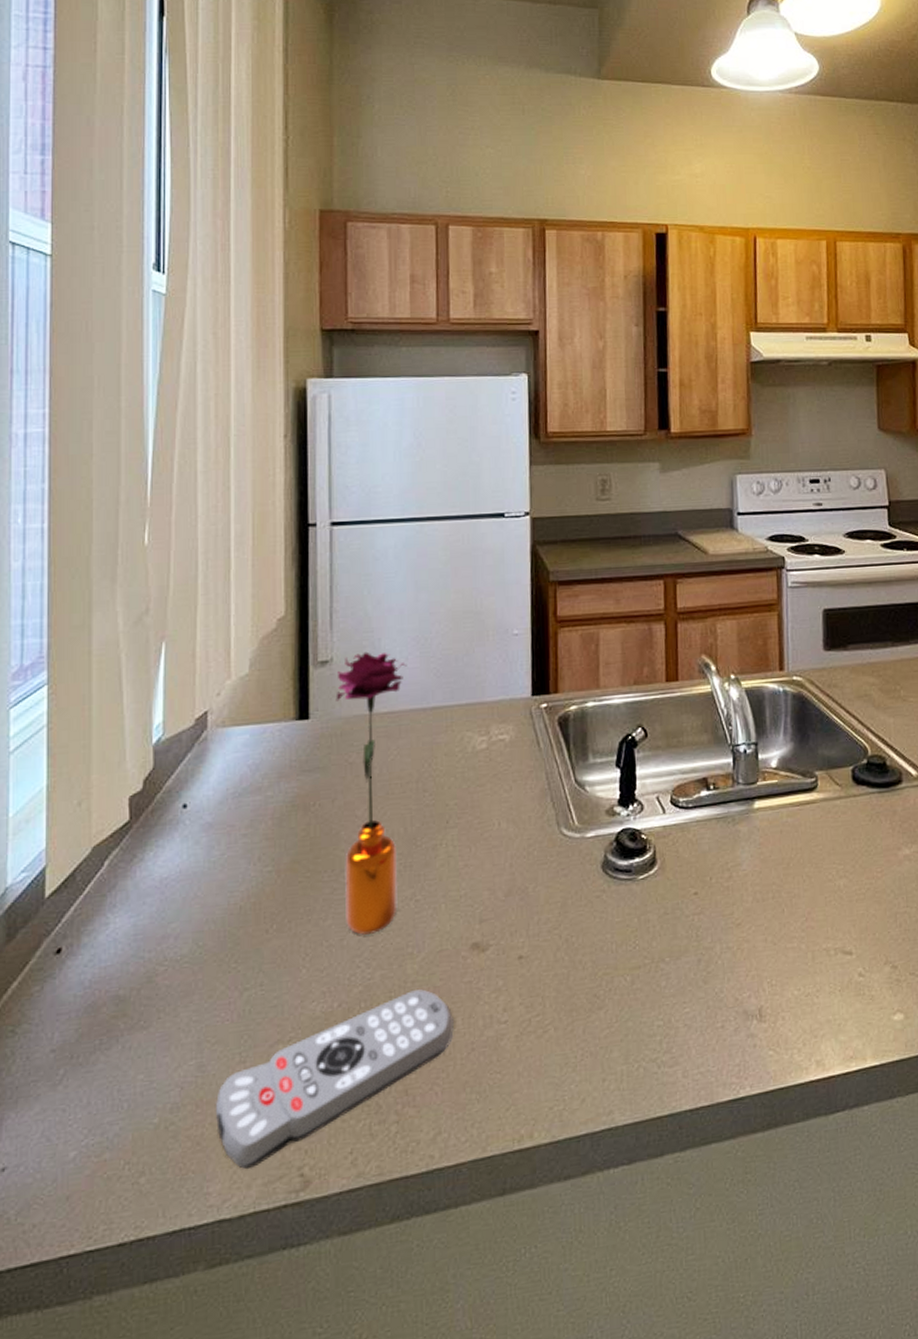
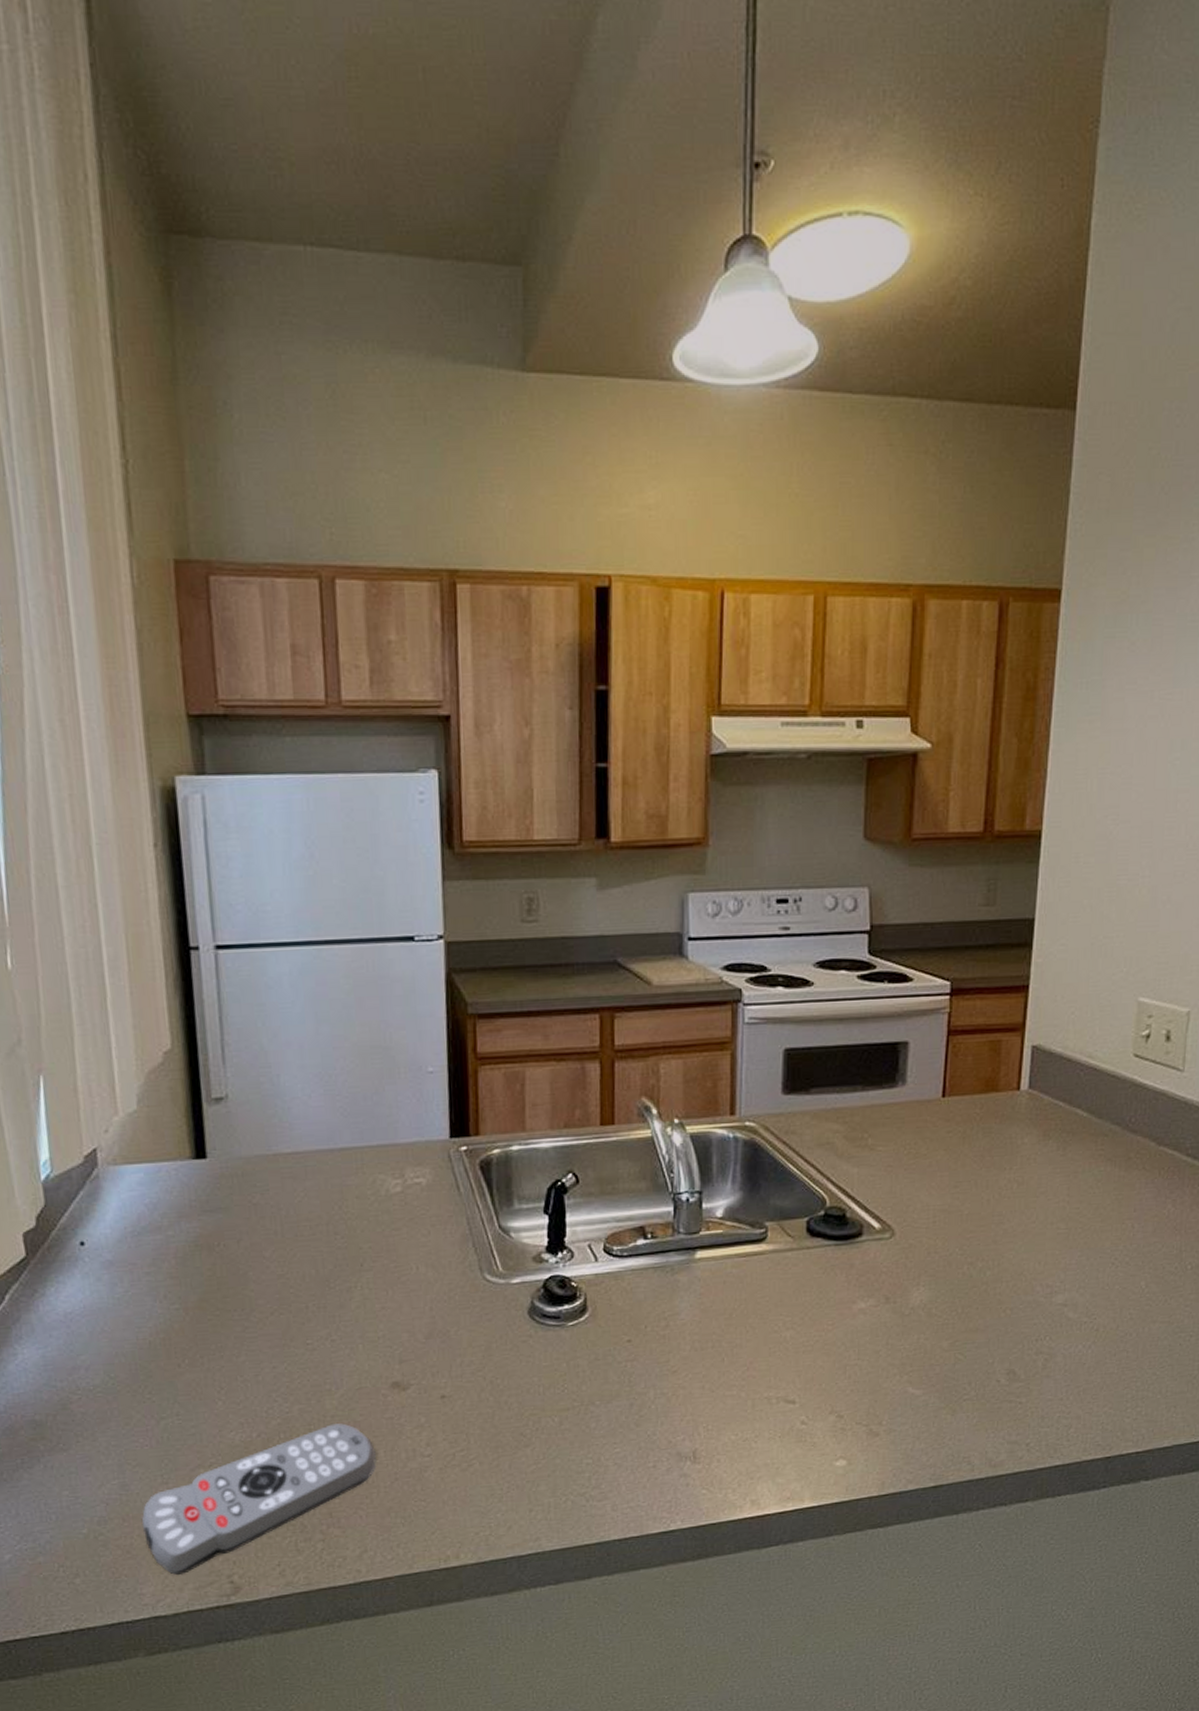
flower: present [335,651,407,935] -> none [233,1088,313,1372]

